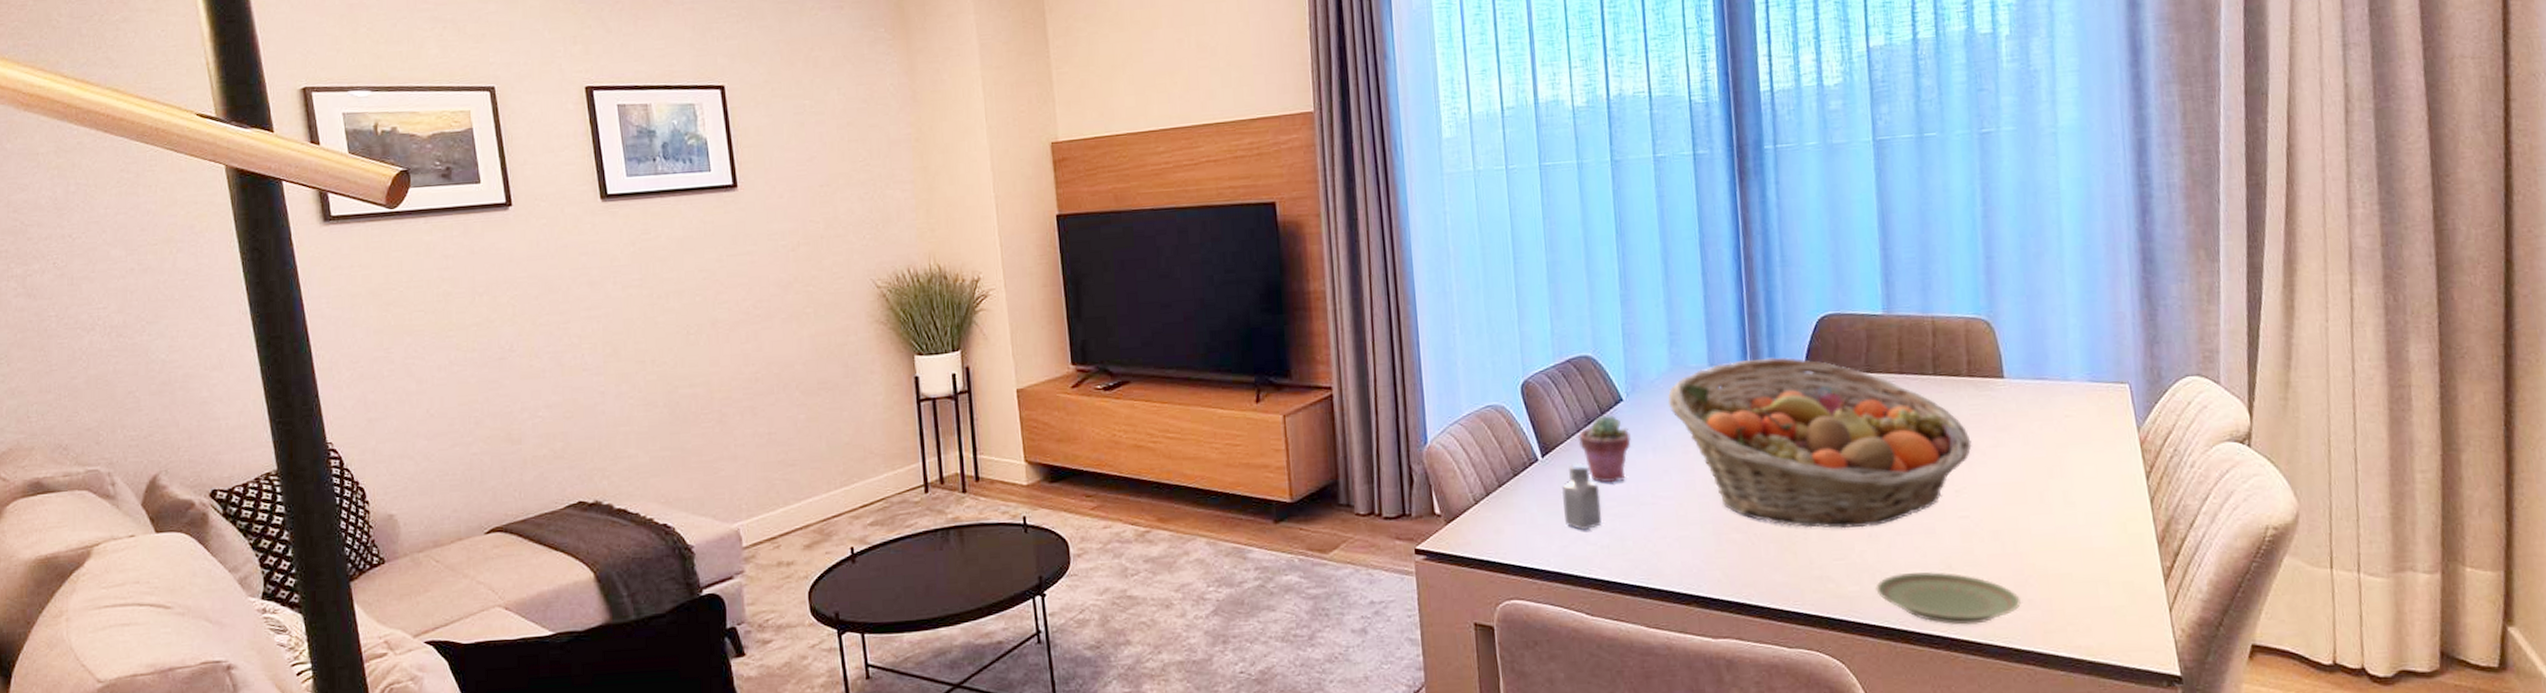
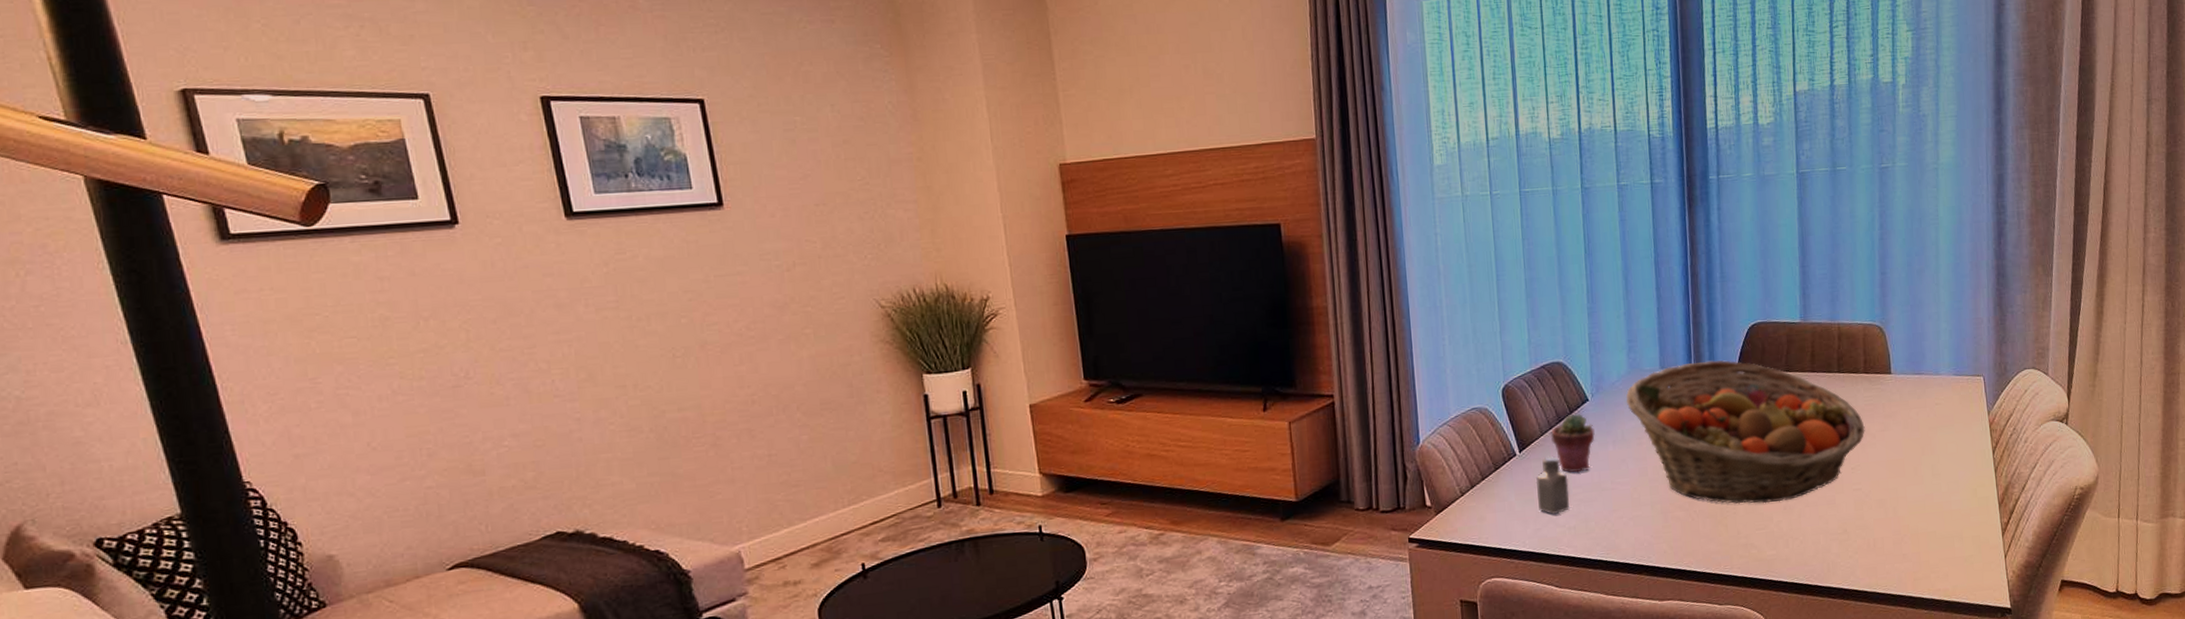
plate: present [1876,572,2021,625] -> none [1788,535,1897,578]

